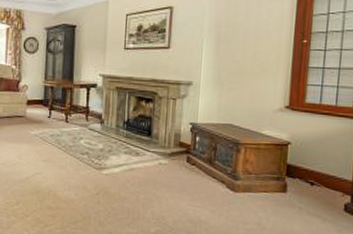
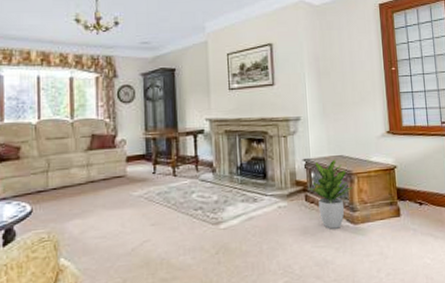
potted plant: none [192,127,239,193] -> present [309,159,353,229]

